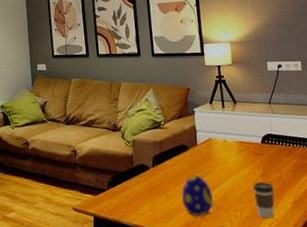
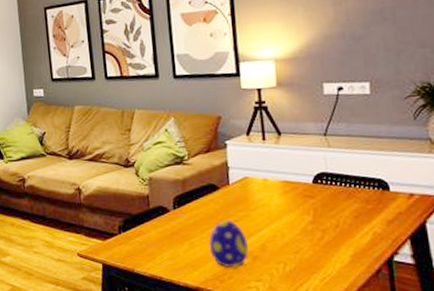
coffee cup: present [252,182,275,219] -> none [300,230,328,273]

